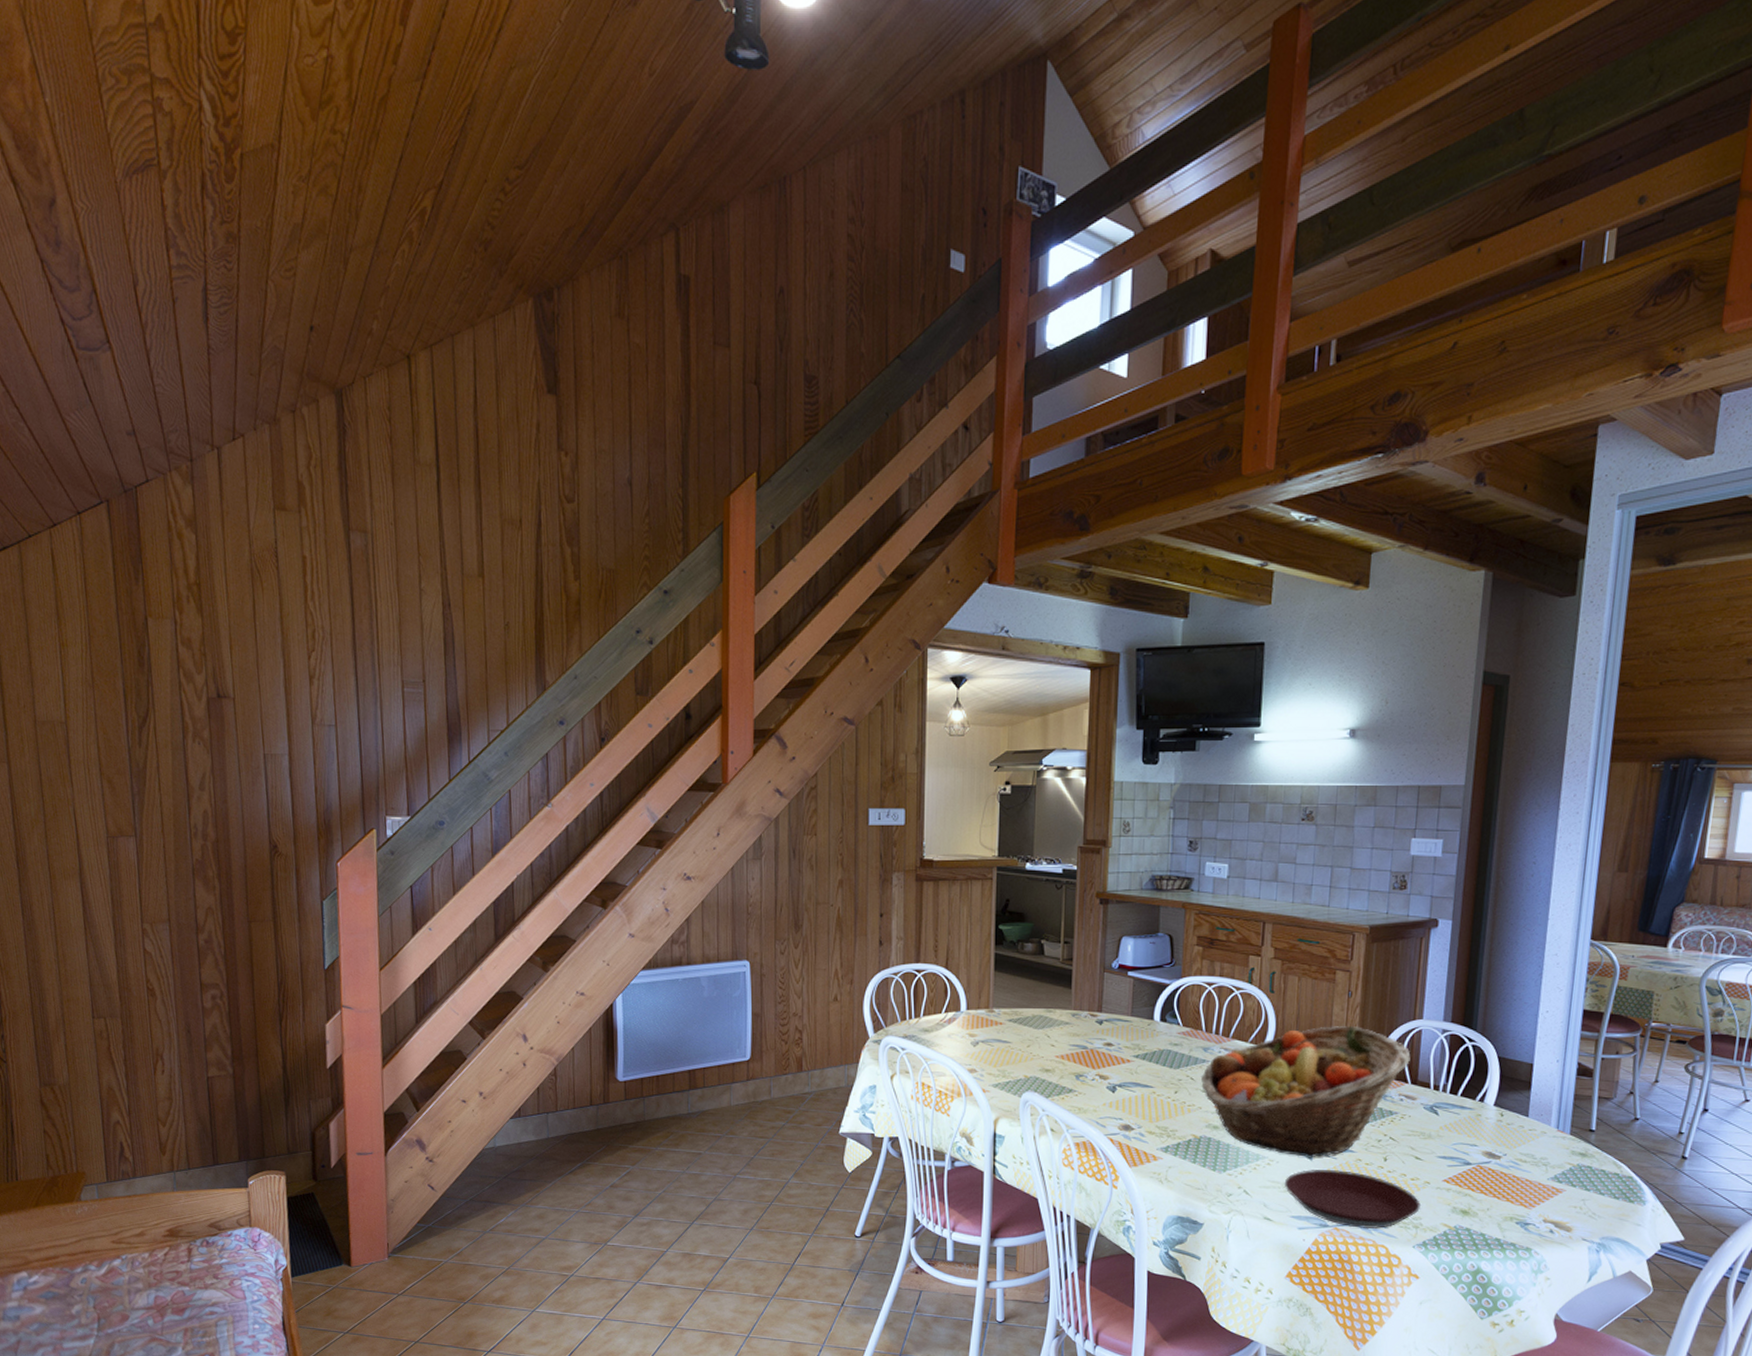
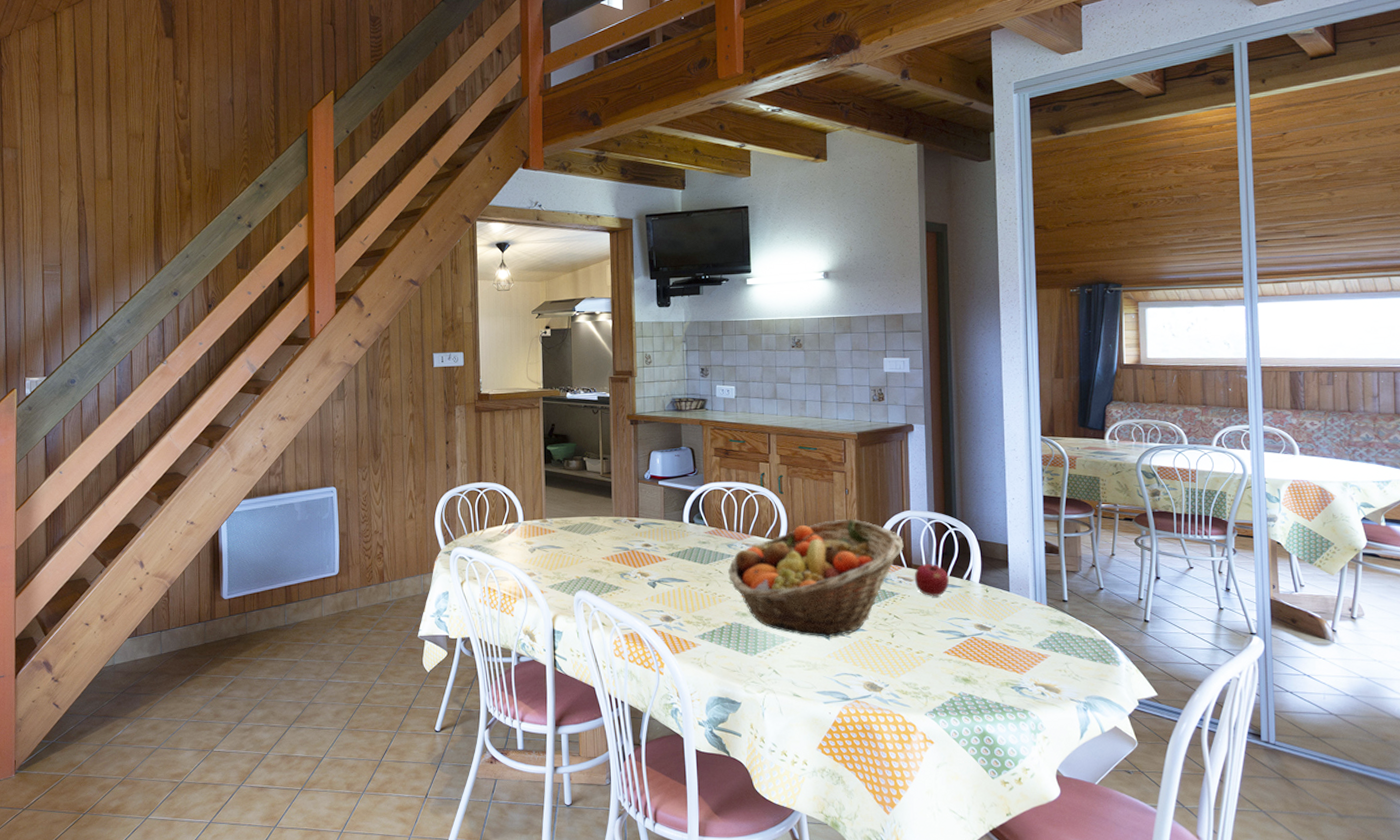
plate: present [1284,1170,1422,1229] -> none [807,648,928,701]
apple: none [1418,1081,1459,1119] -> present [914,564,949,597]

